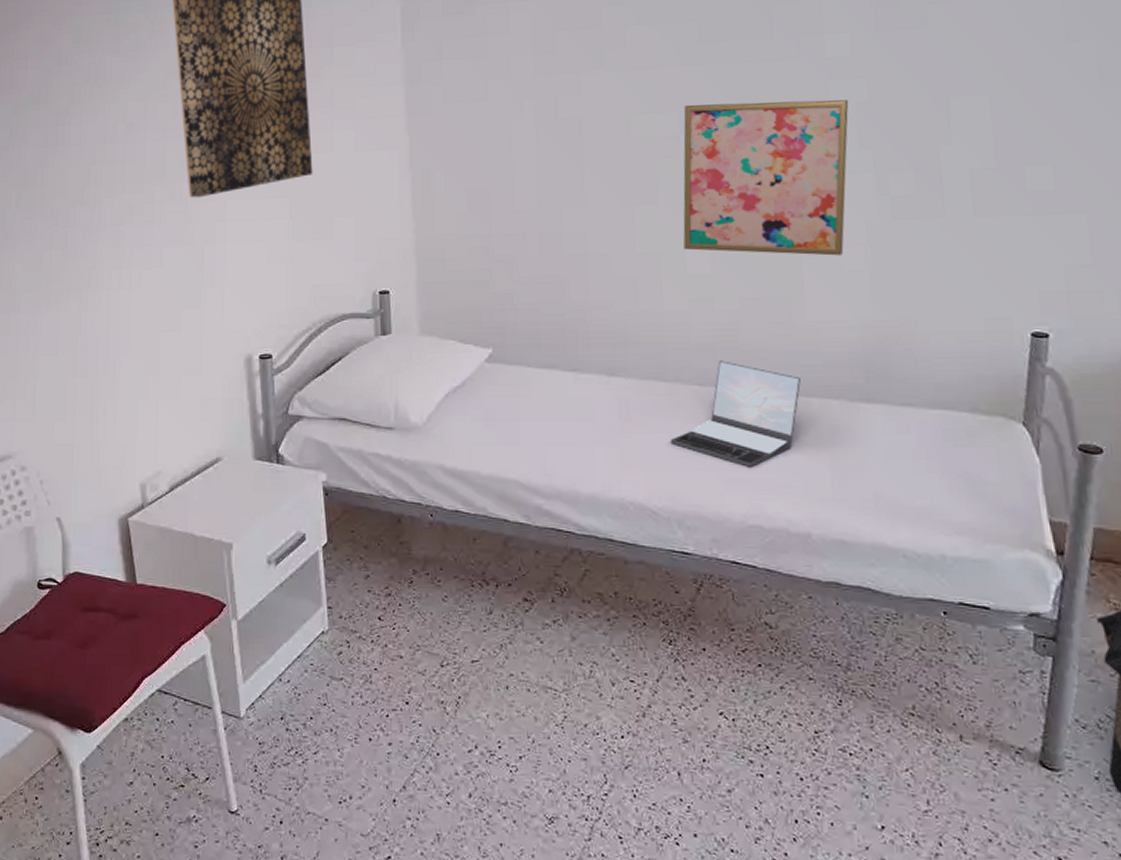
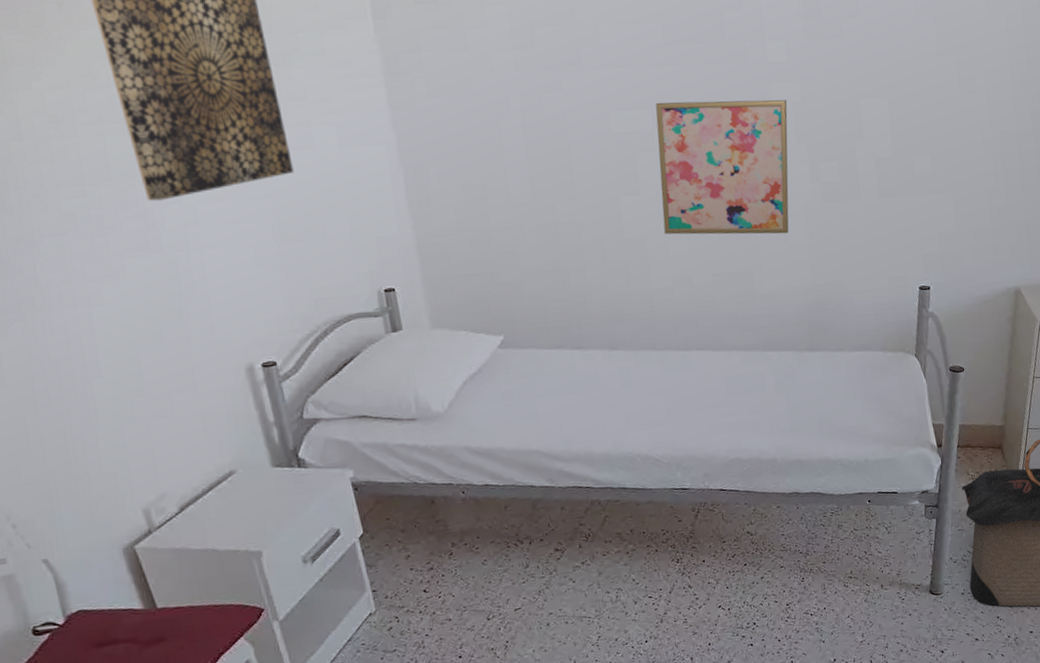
laptop: present [670,361,801,467] -> none [665,328,763,413]

